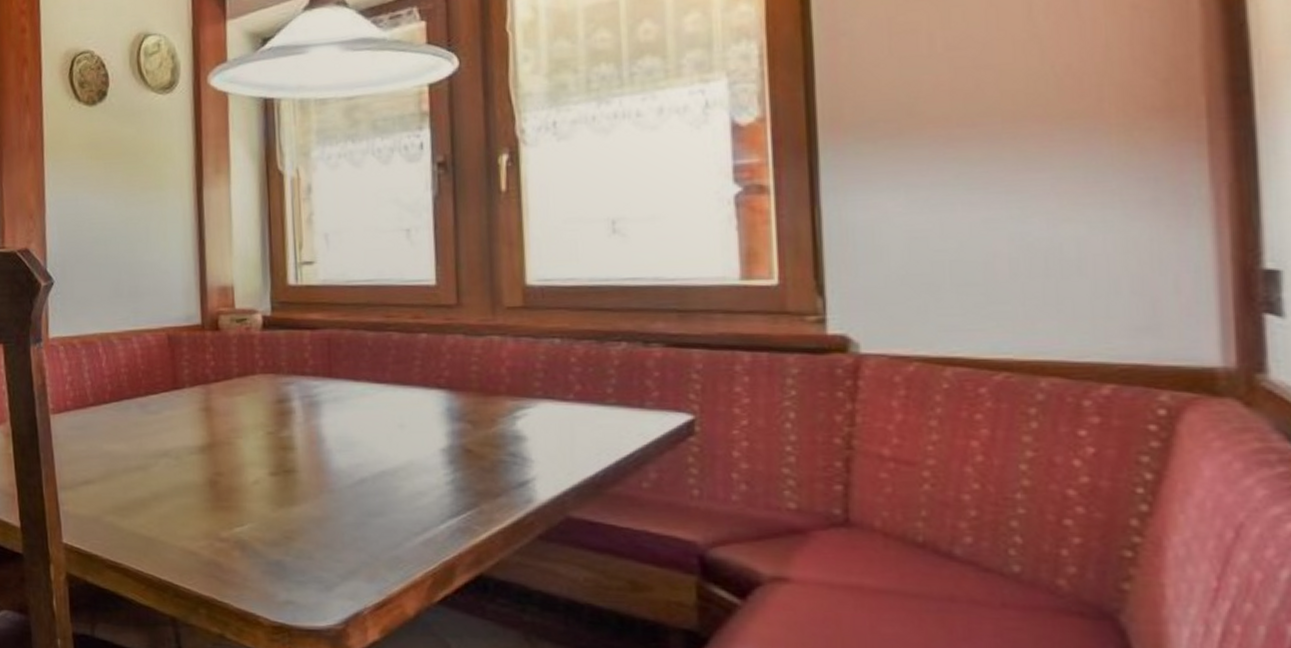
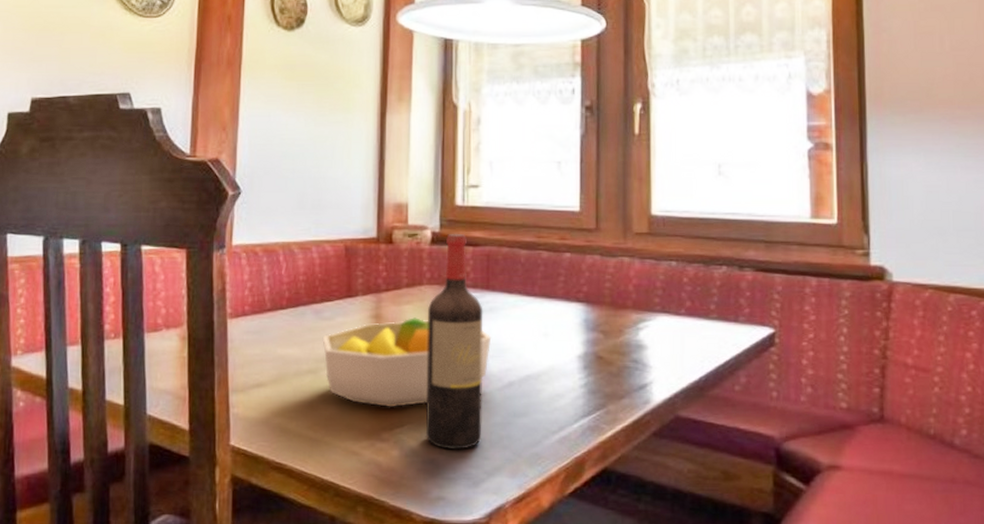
fruit bowl: none [151,410,338,507] -> present [323,318,492,408]
wine bottle: none [263,316,333,551] -> present [425,233,483,450]

